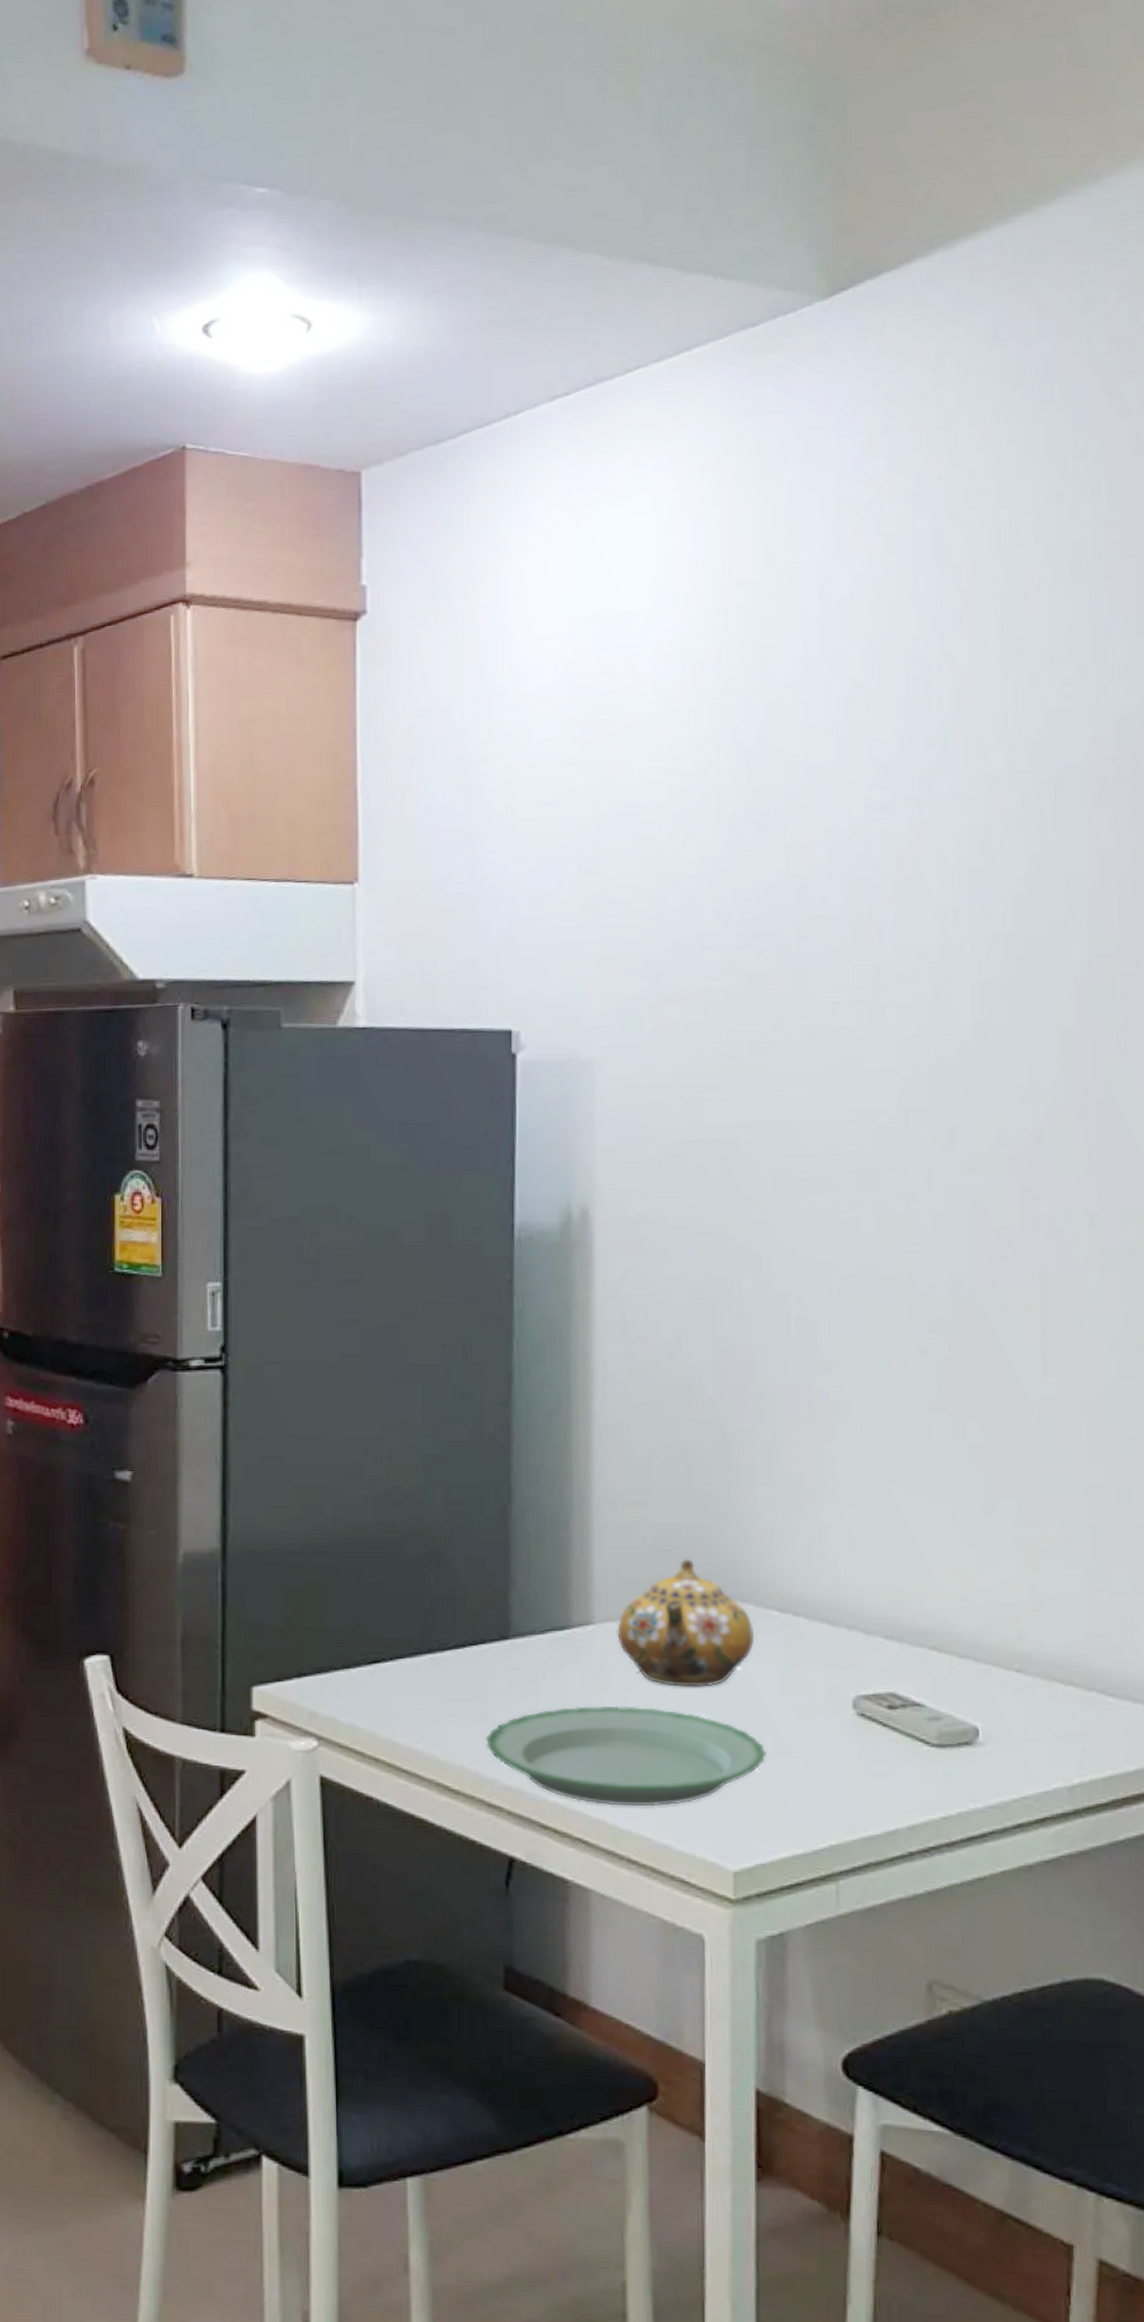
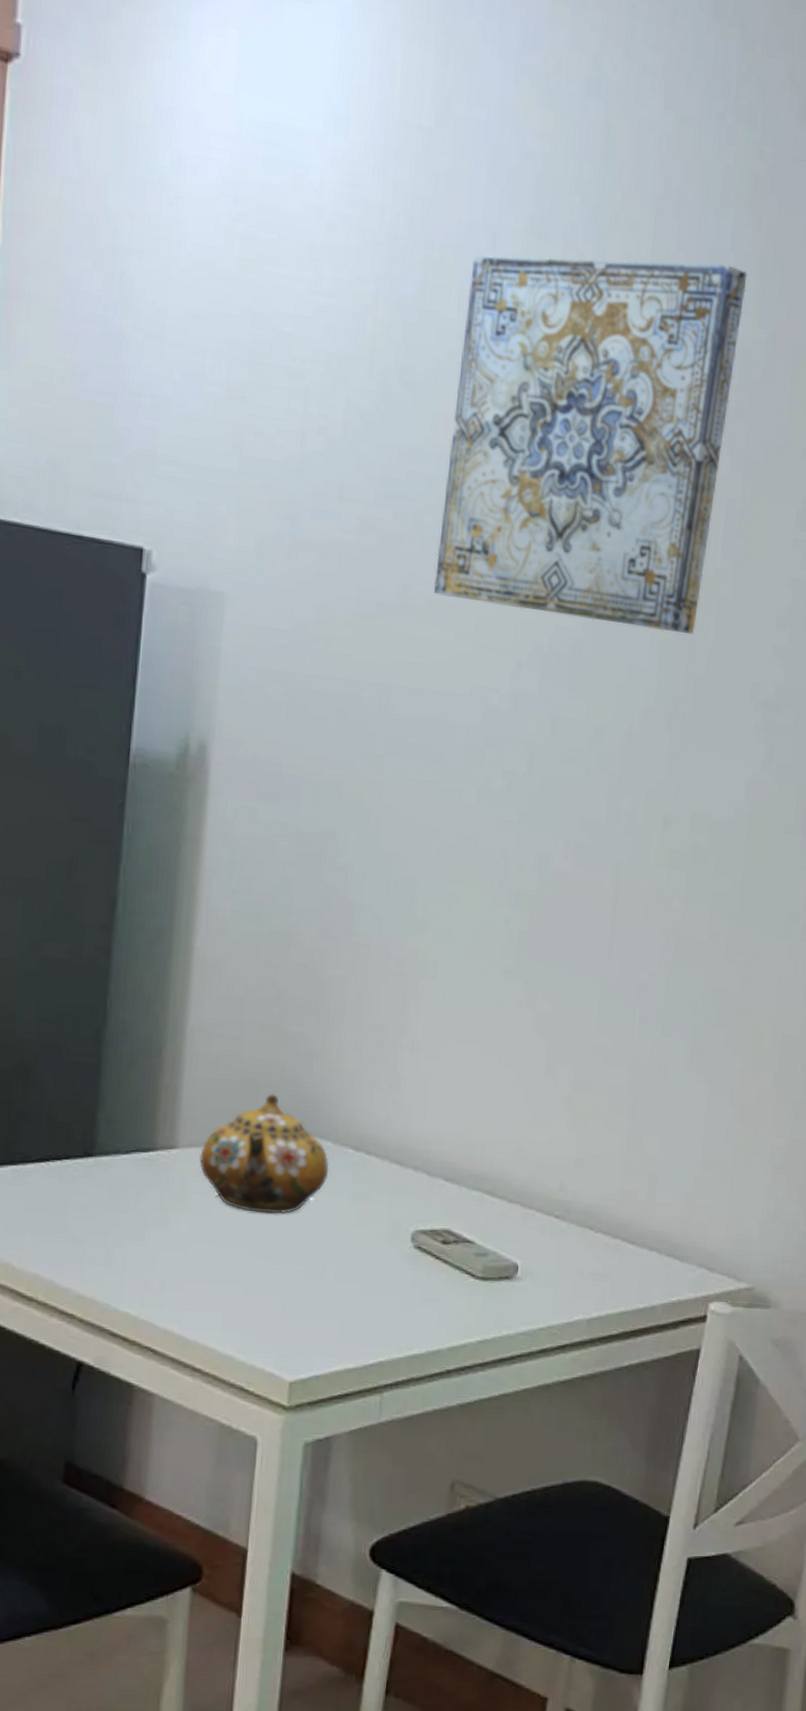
plate: present [485,1705,767,1807] -> none [62,1224,330,1321]
wall art: none [805,637,1111,1024] -> present [433,254,748,634]

